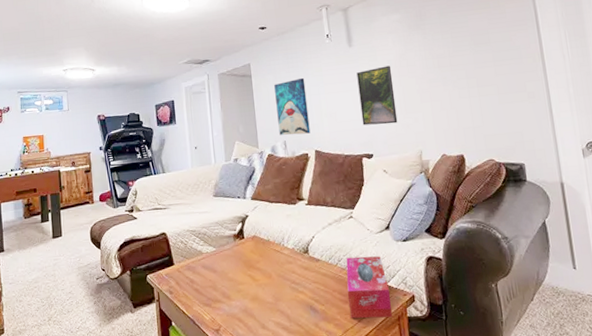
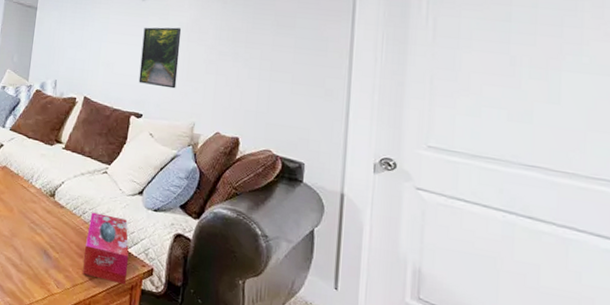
wall art: present [274,77,311,136] -> none [52,20,90,78]

